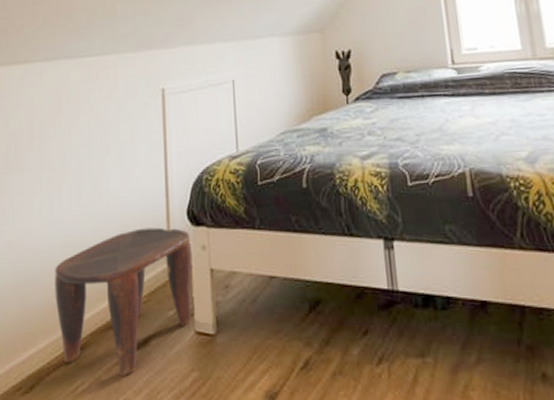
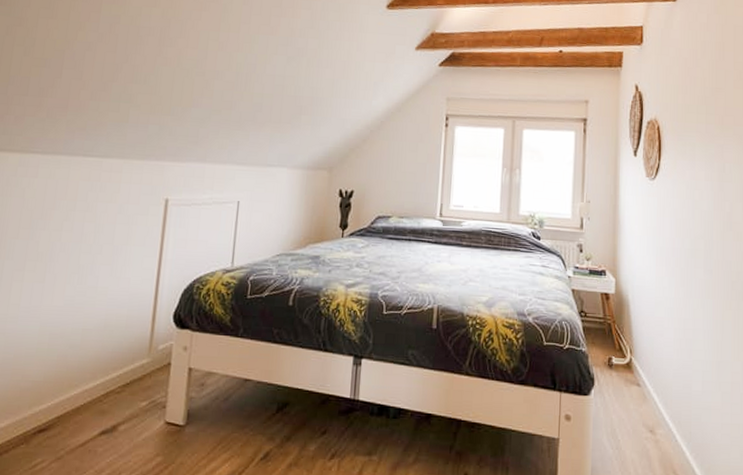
stool: present [55,227,193,376] -> none [23,325,173,457]

